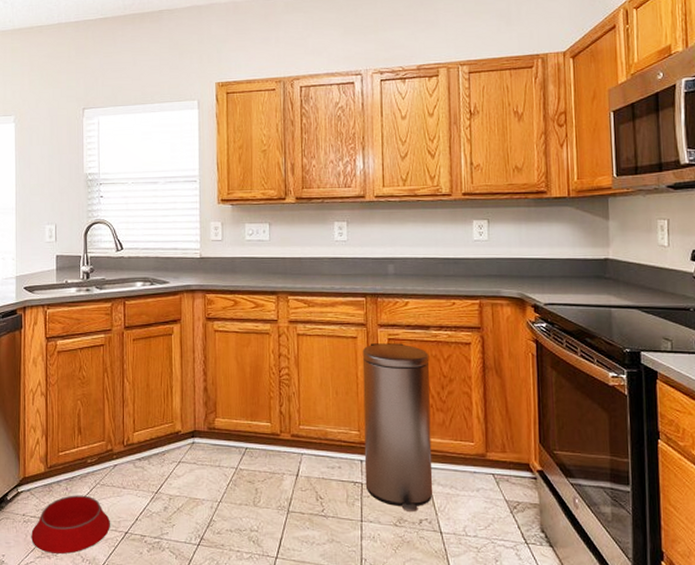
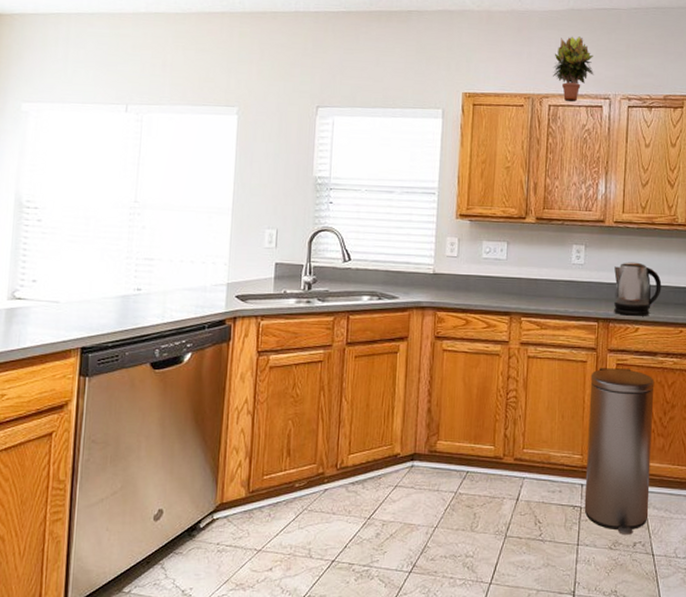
pet bowl: present [31,495,110,554] -> none [225,522,316,585]
potted plant: none [302,16,343,82] -> present [553,36,594,103]
kettle: none [379,235,430,290] -> present [613,262,662,316]

